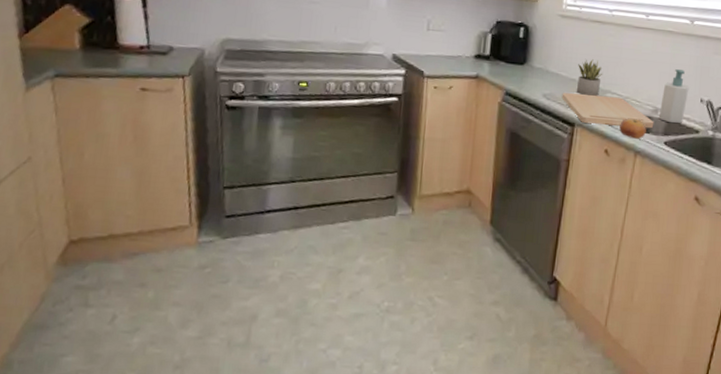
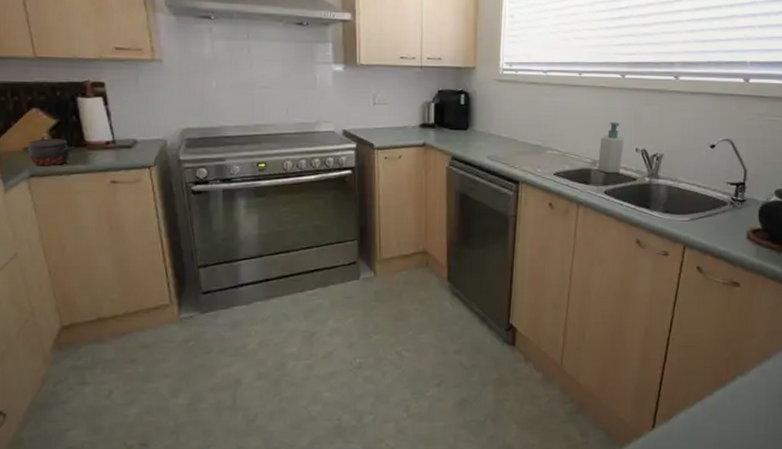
cooking pot: none [48,34,107,68] -> present [21,136,75,168]
cutting board: present [561,93,654,129] -> none [505,152,594,181]
succulent plant: present [576,59,603,96] -> none [518,119,542,154]
fruit: present [619,118,646,140] -> none [561,172,587,192]

